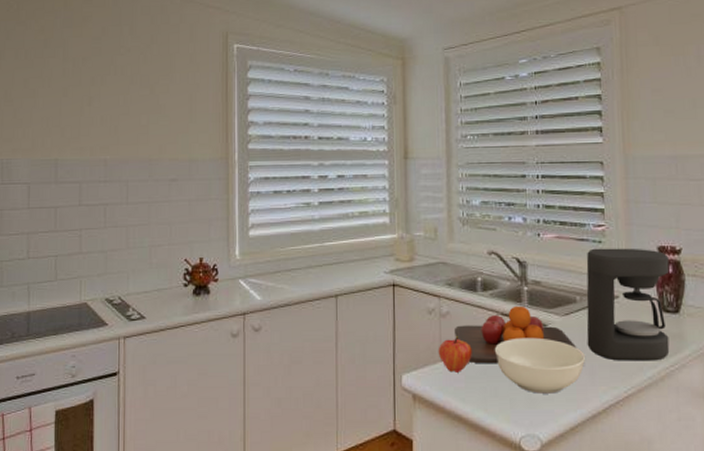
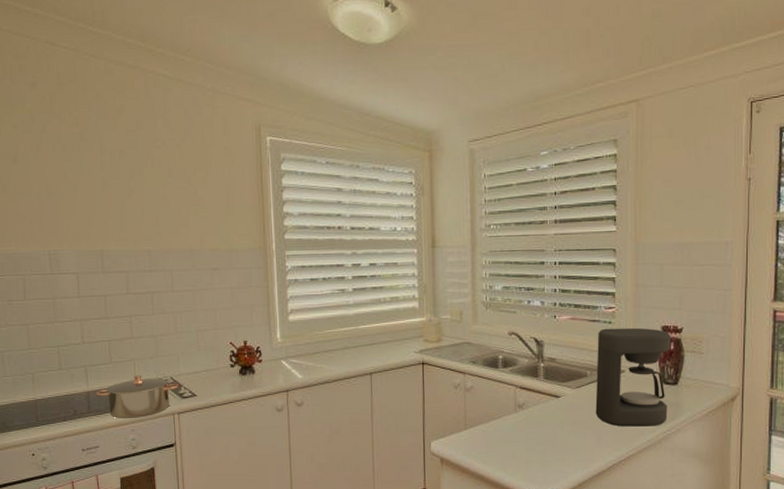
cooking pot: none [36,293,128,343] -> present [95,374,180,419]
fruit: present [438,336,472,373] -> none [463,408,493,439]
chopping board: present [453,305,577,364] -> none [477,380,587,431]
bowl: present [494,337,586,394] -> none [513,408,594,456]

